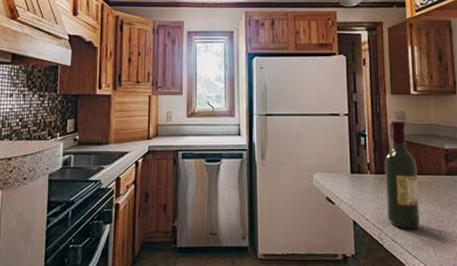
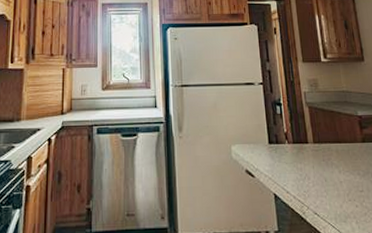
wine bottle: present [385,120,420,229] -> none [301,88,341,201]

